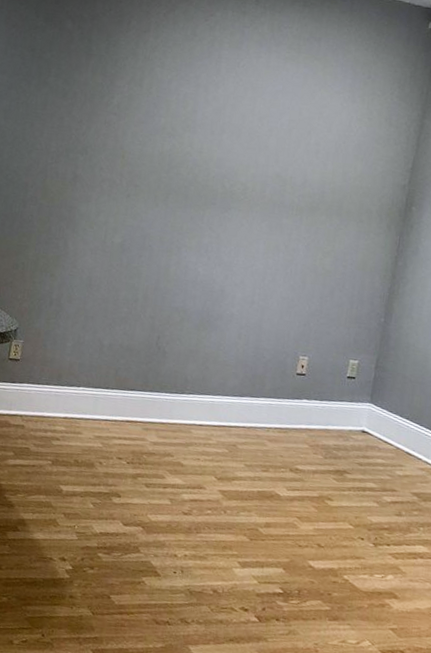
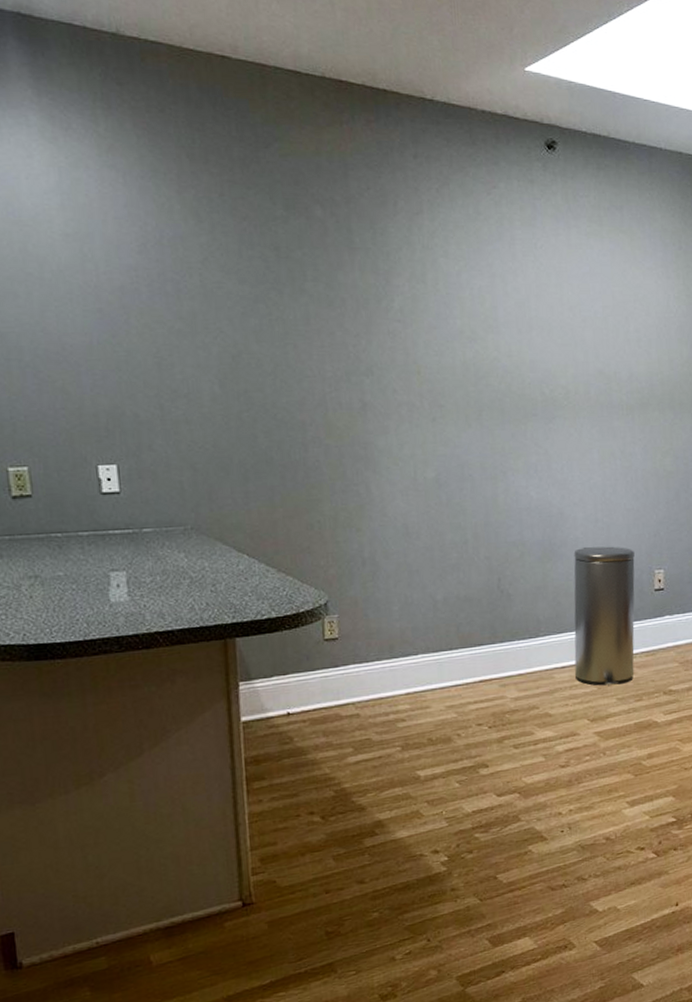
pedal bin: none [210,323,283,453] -> present [573,546,635,686]

